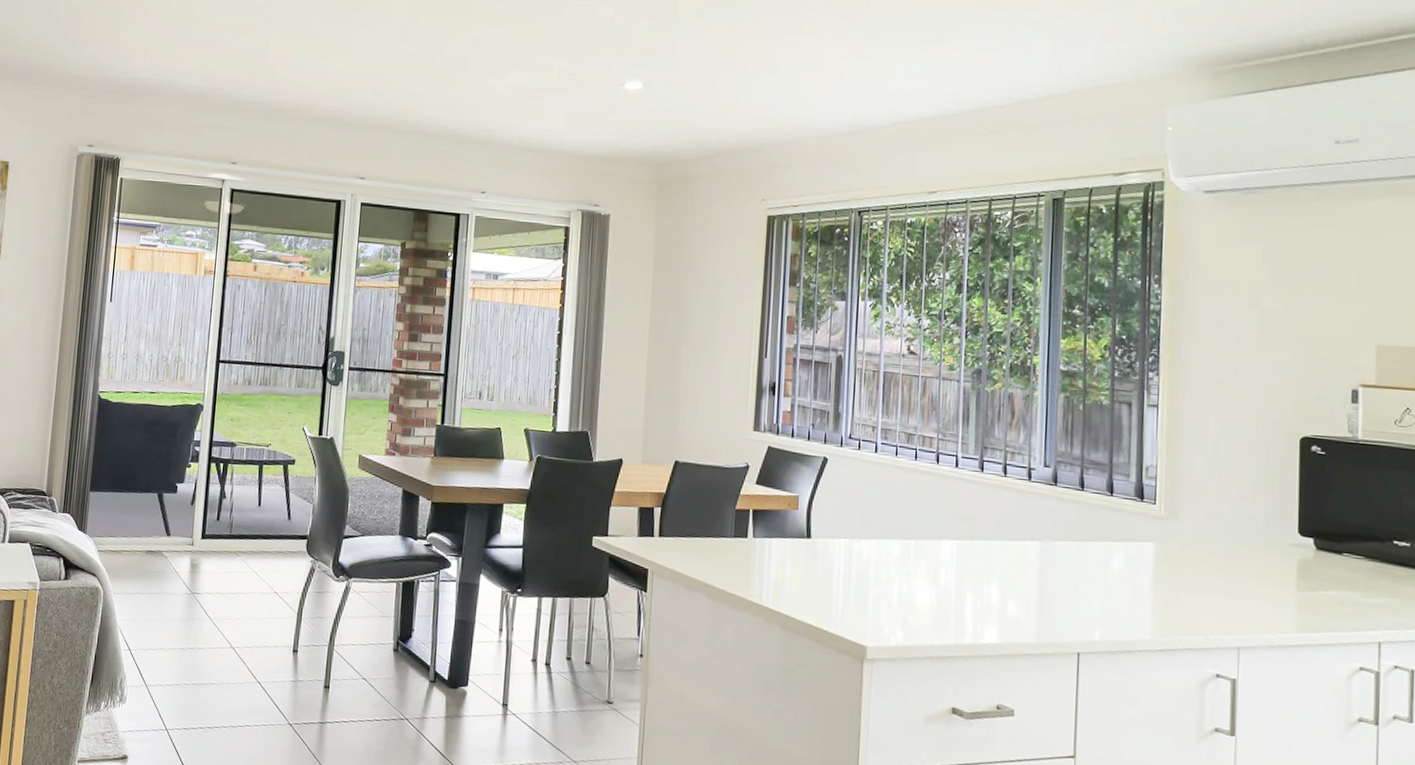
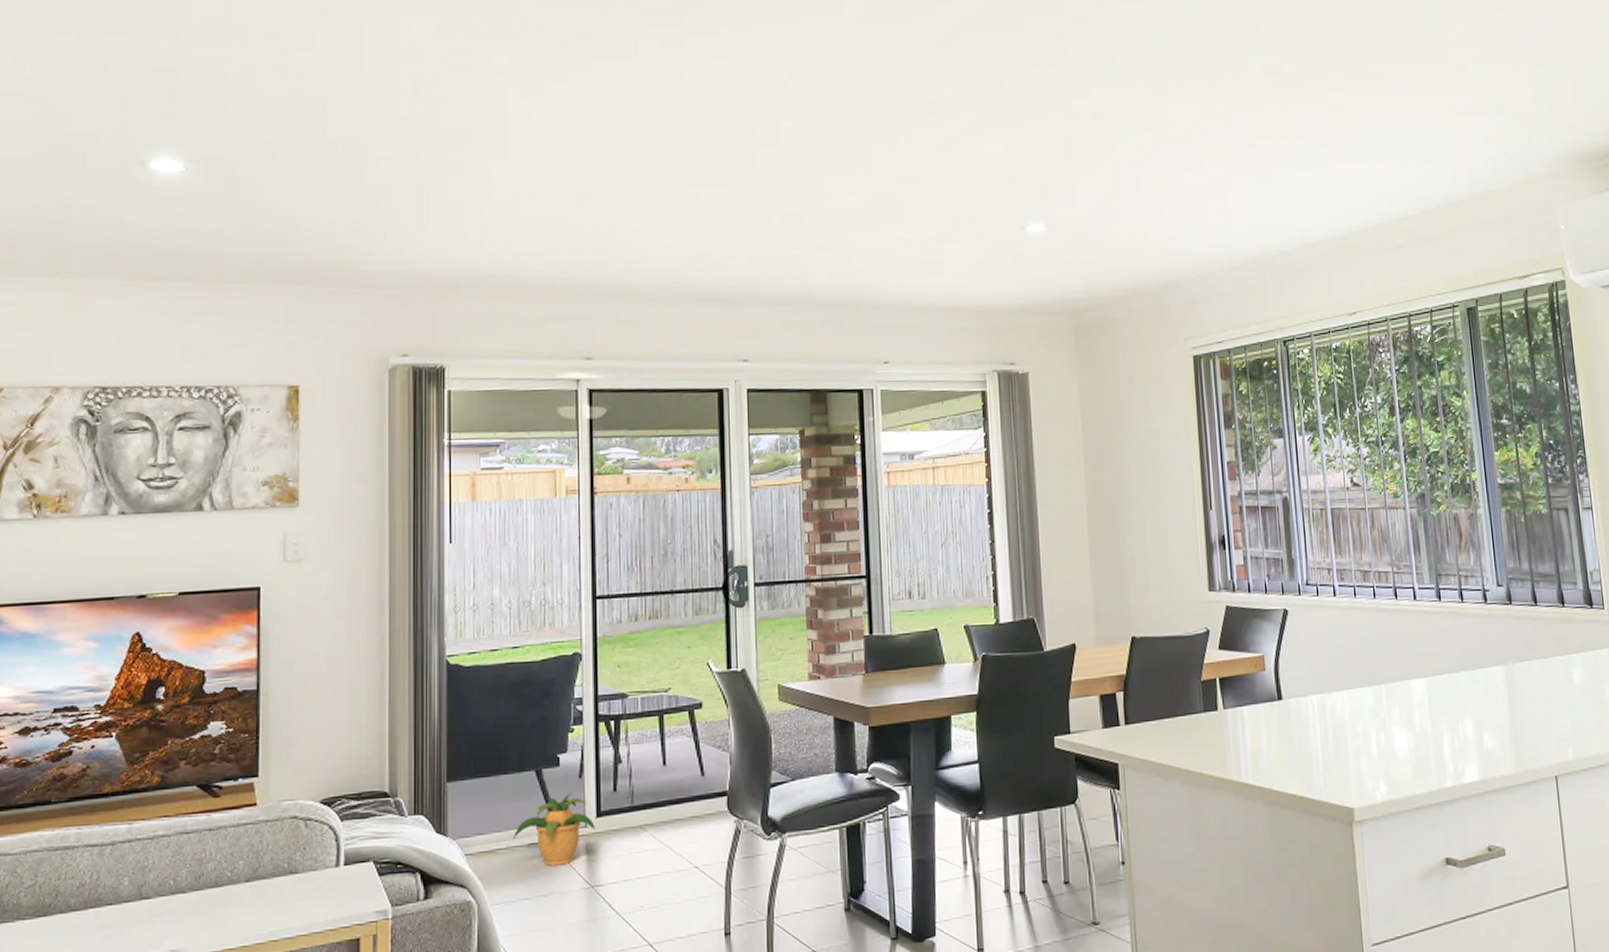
potted plant: none [135,515,200,572] -> present [512,792,595,866]

